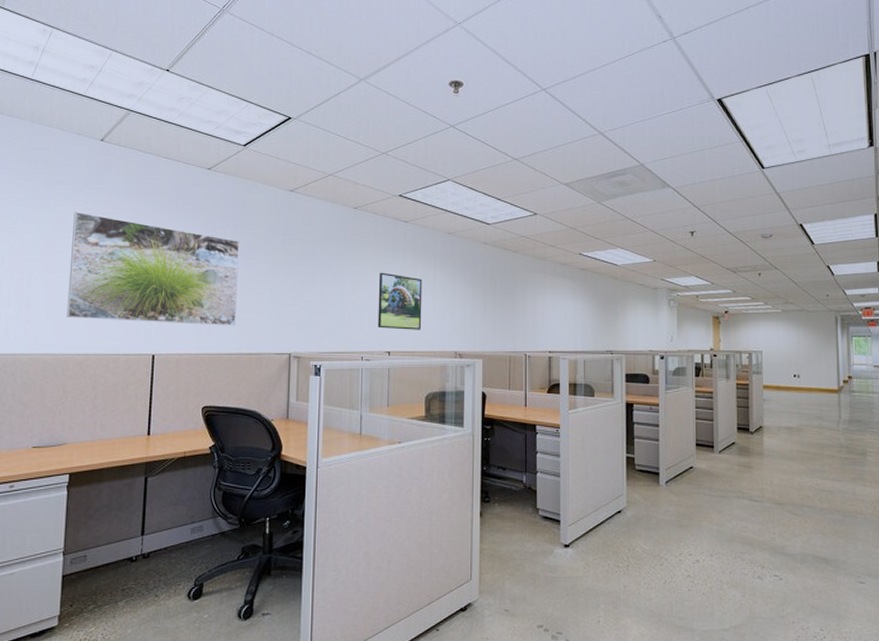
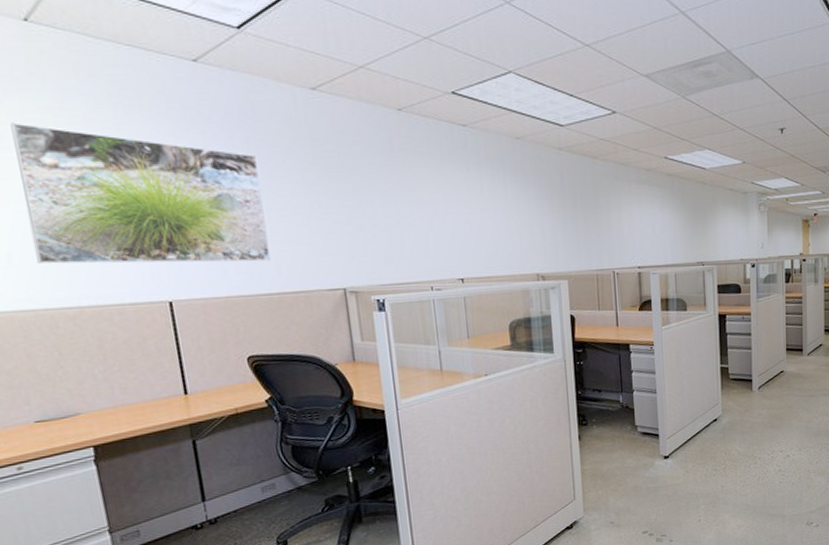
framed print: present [378,272,423,330] -> none [439,187,496,253]

